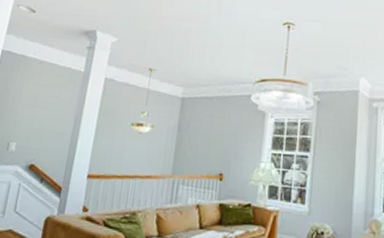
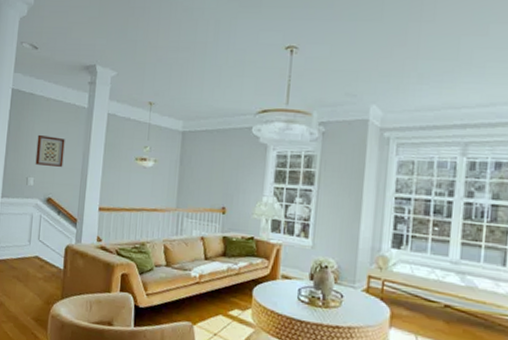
wall art: none [19,97,57,132] -> present [35,134,65,167]

